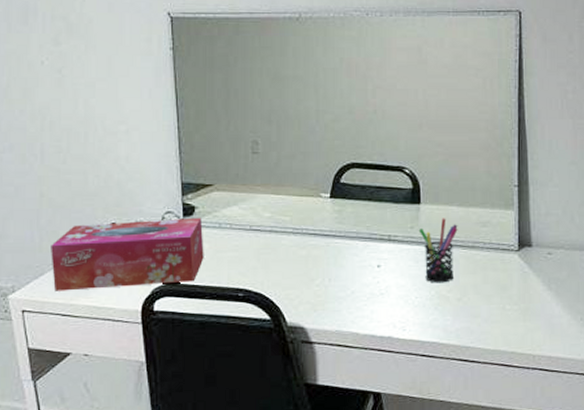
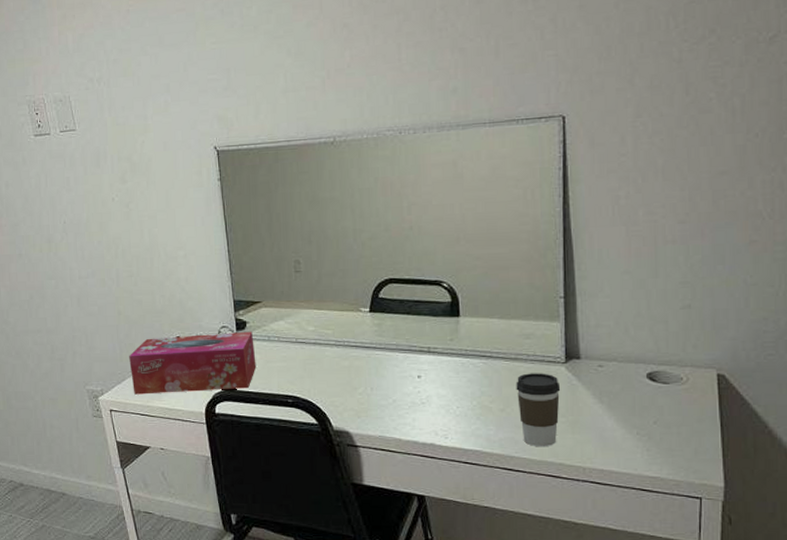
pen holder: present [418,218,458,283] -> none [458,330,500,394]
coffee cup: none [472,261,514,336] -> present [516,373,561,447]

